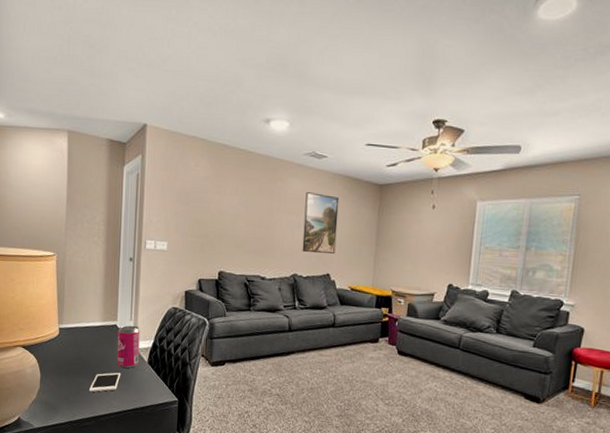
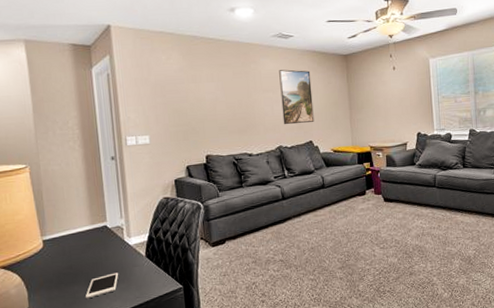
beverage can: present [116,325,140,369] -> none [108,222,136,268]

